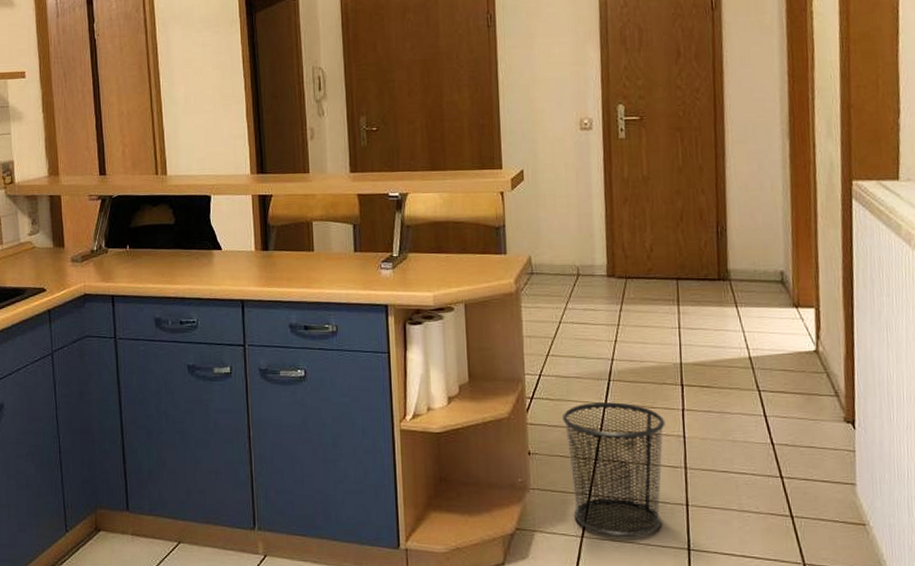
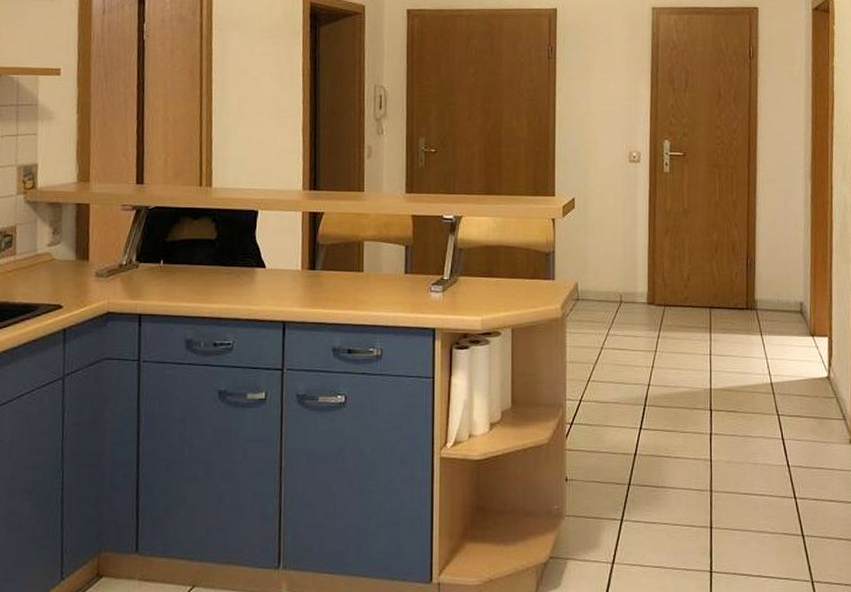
waste bin: present [563,402,665,538] -> none [600,427,694,563]

